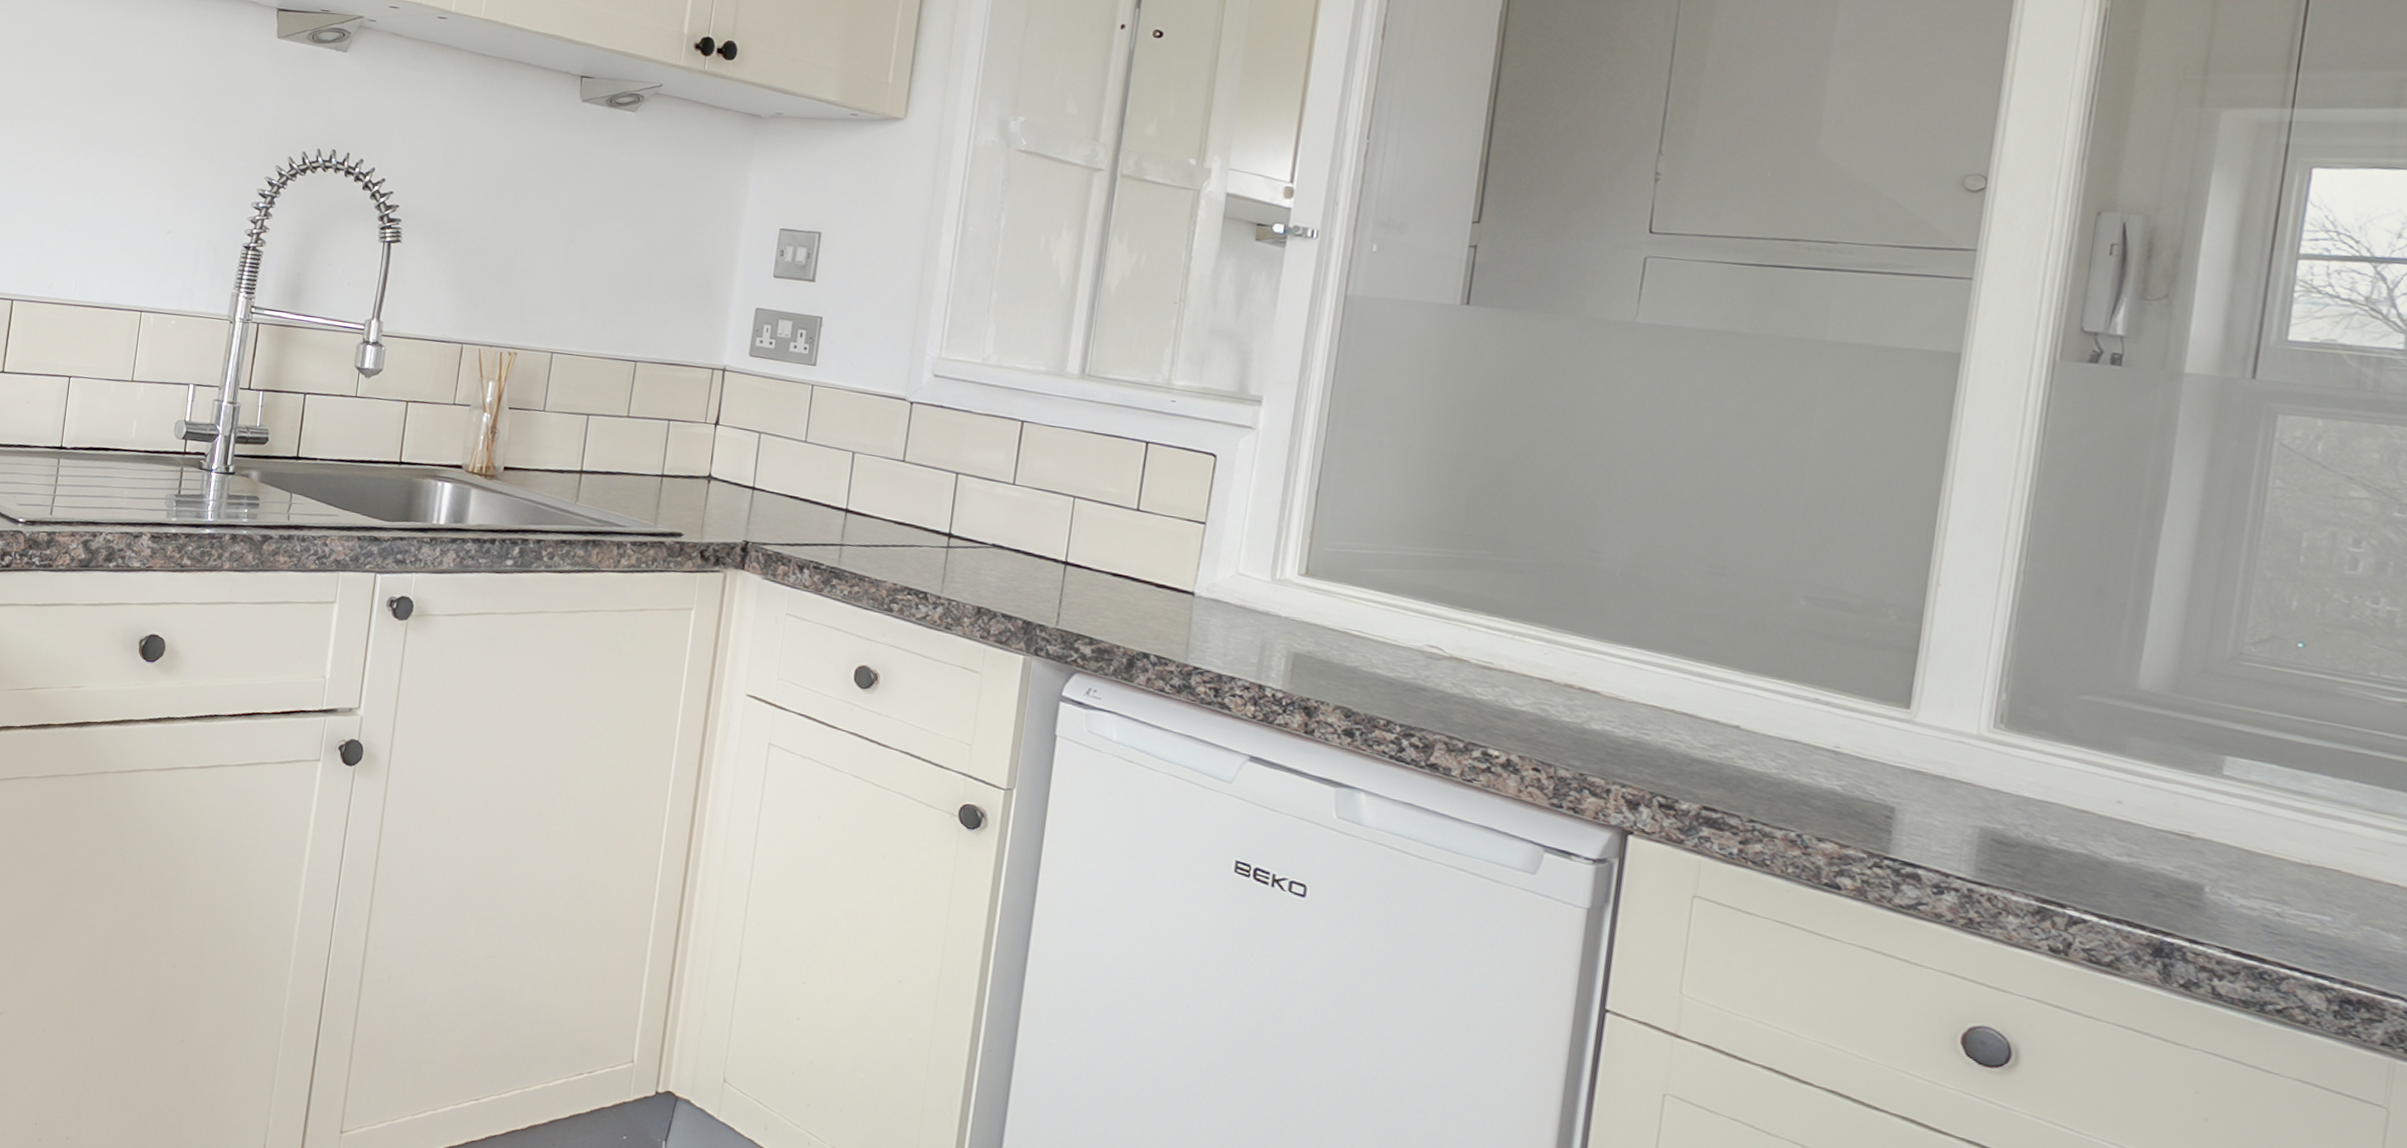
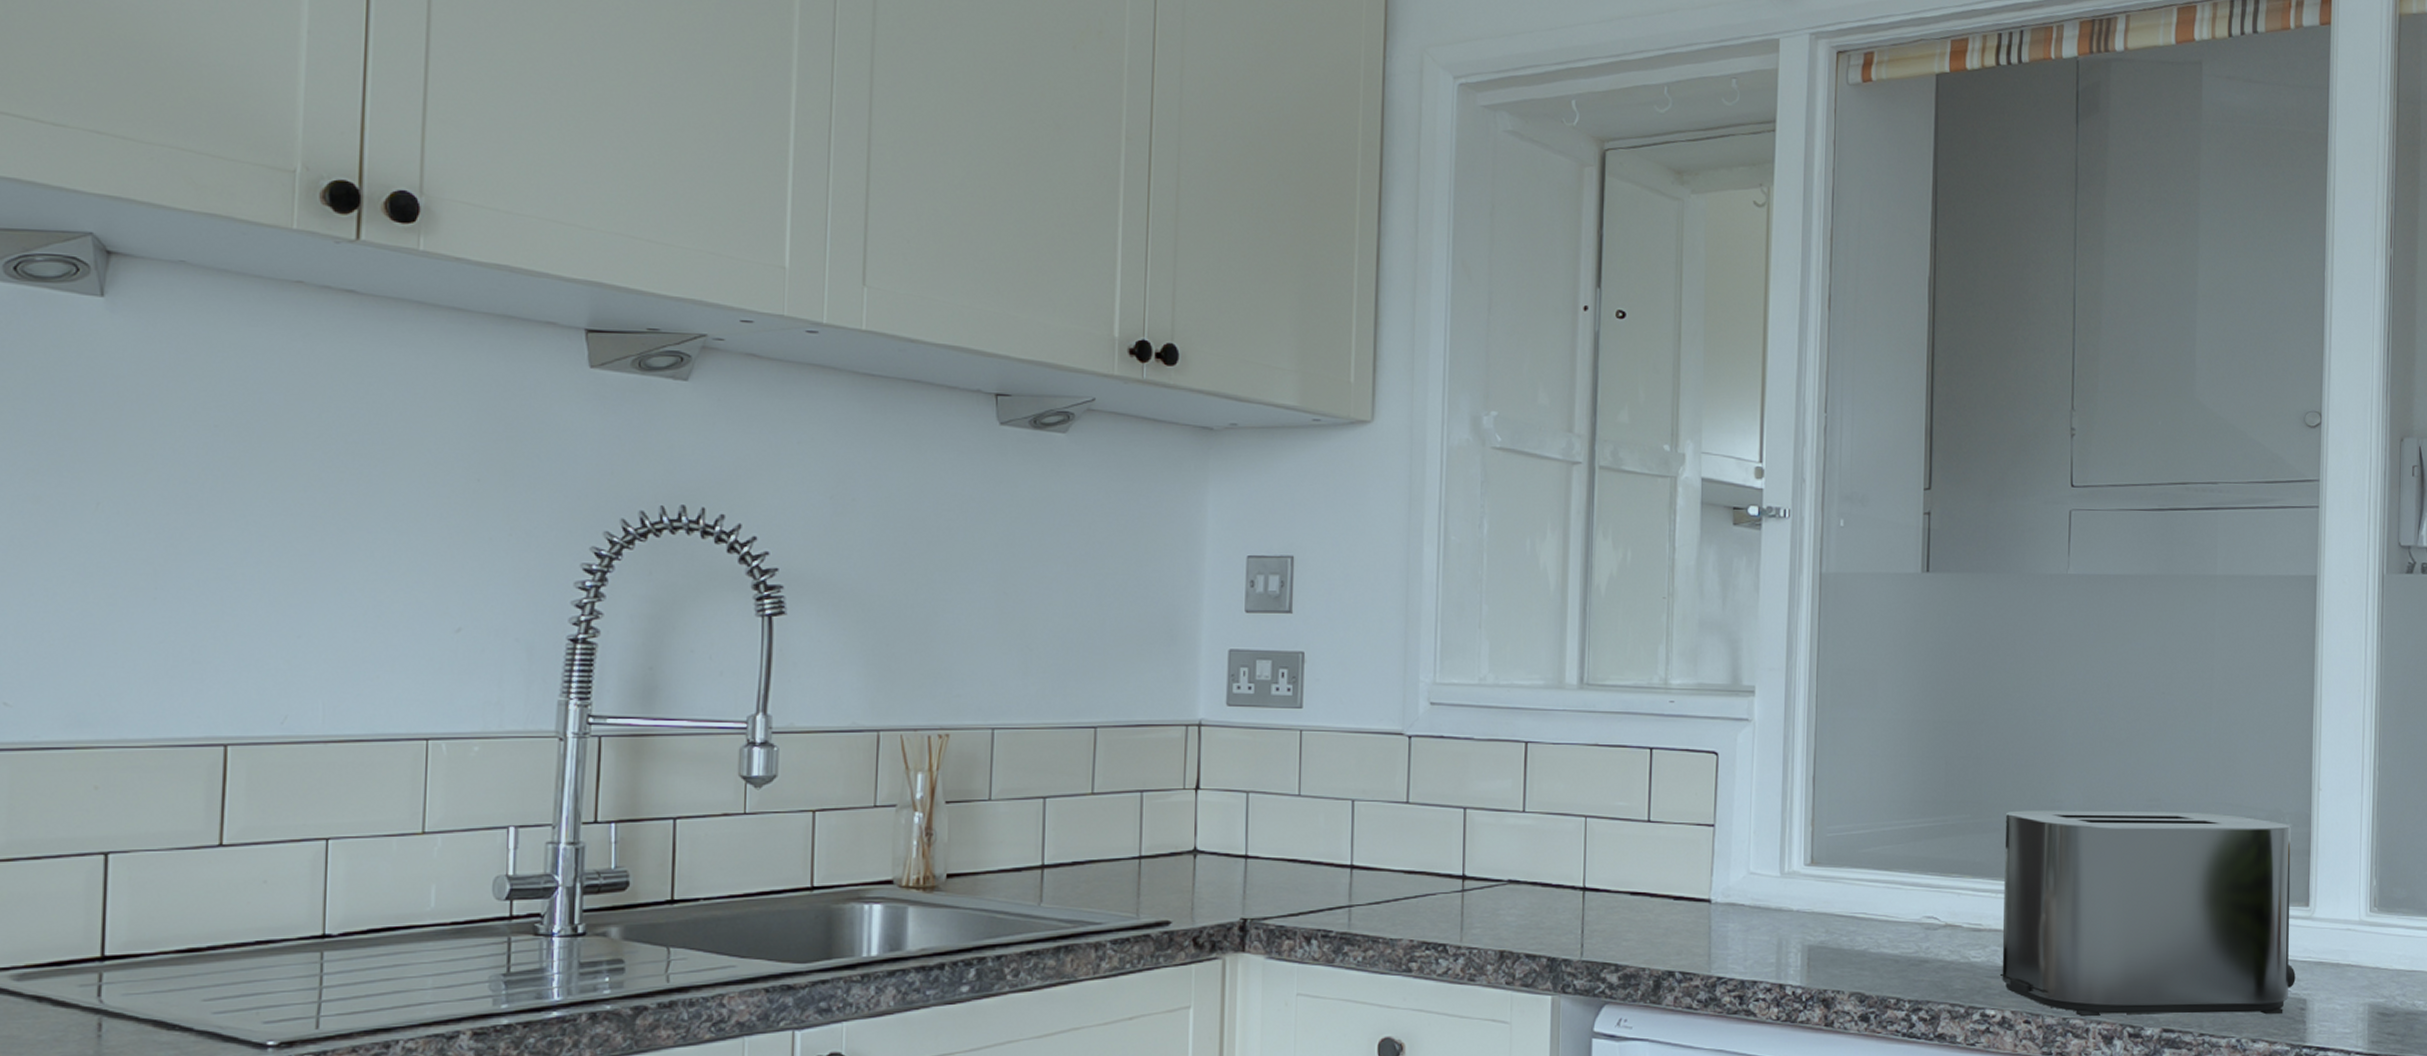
toaster: none [1508,555,1895,818] -> present [1999,810,2296,1016]

